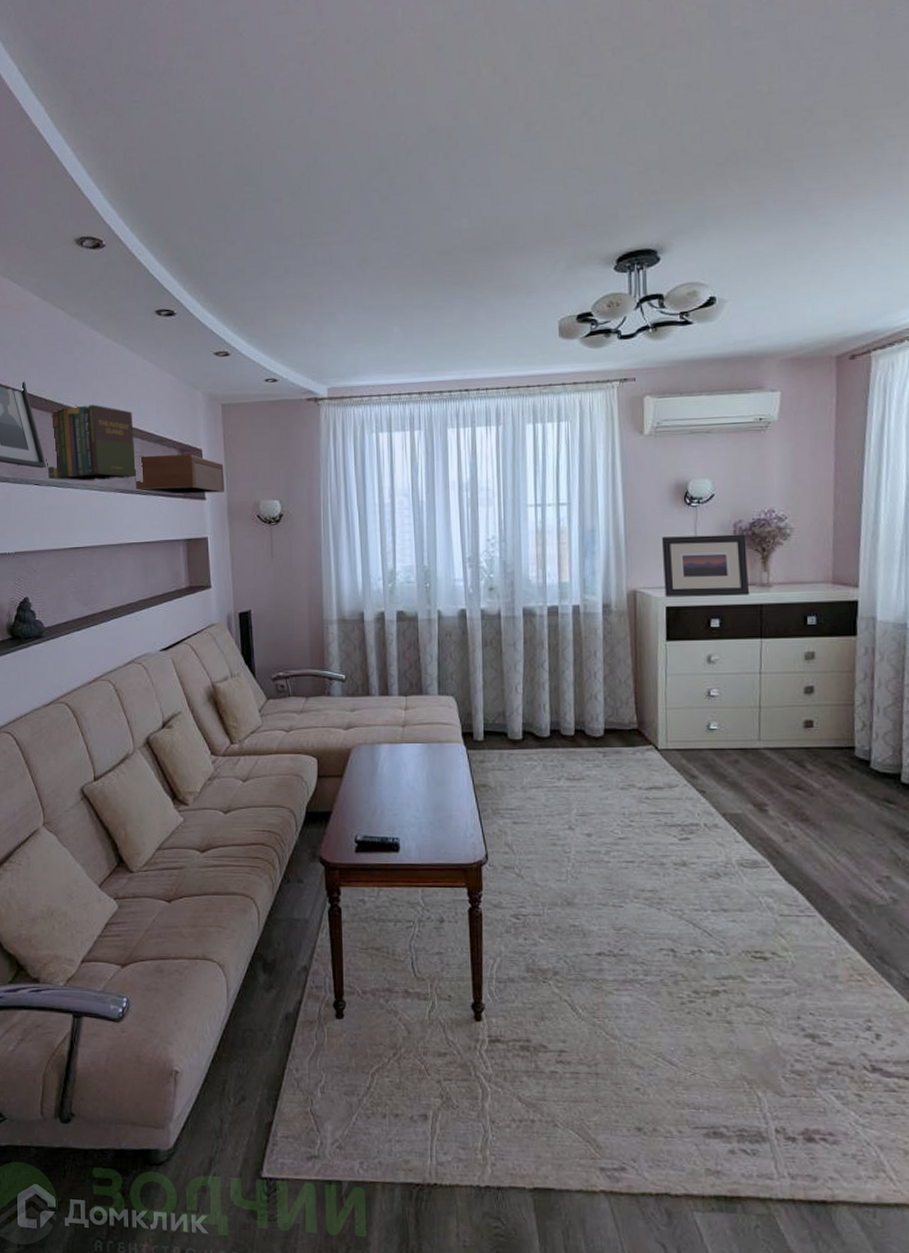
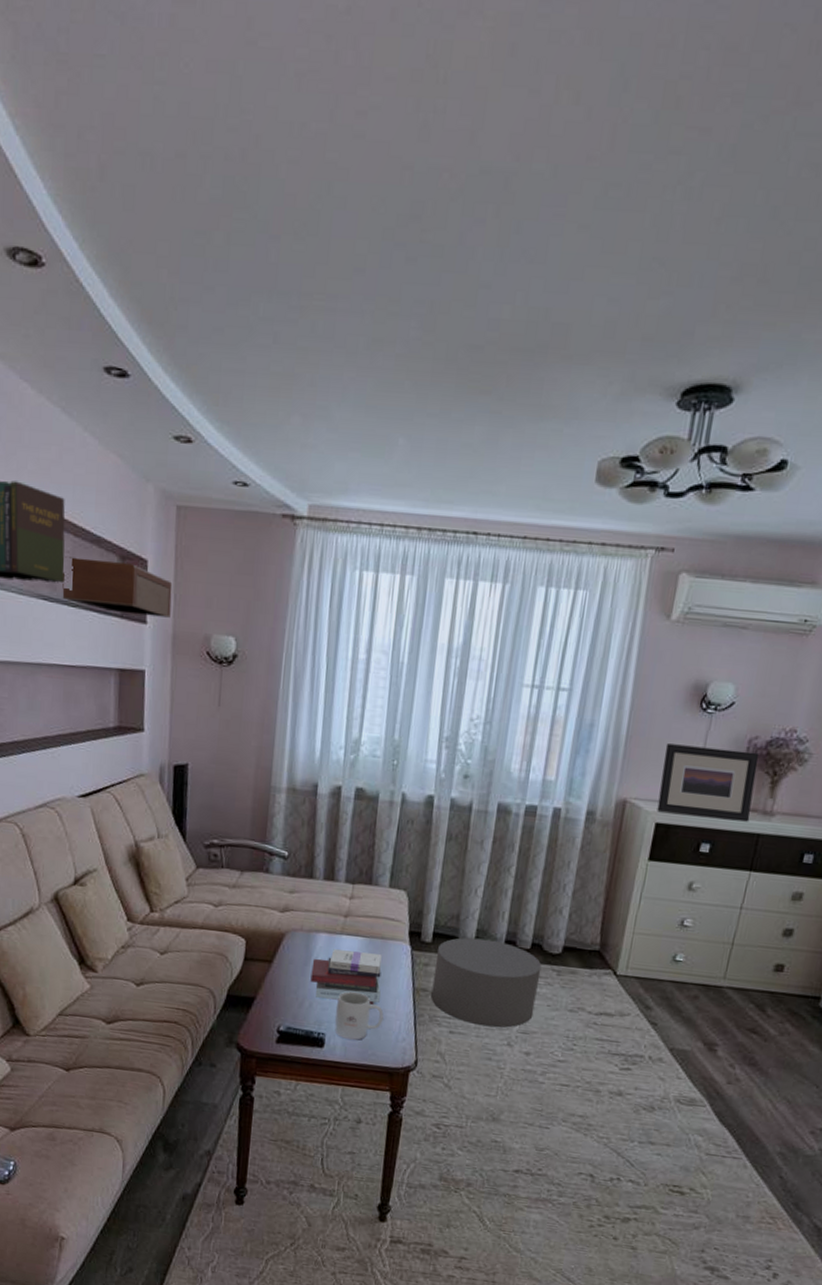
books: none [379,757,445,805] -> present [310,949,382,1004]
mug: none [405,796,450,842] -> present [334,992,384,1041]
pouf: none [489,731,588,813] -> present [431,937,542,1028]

